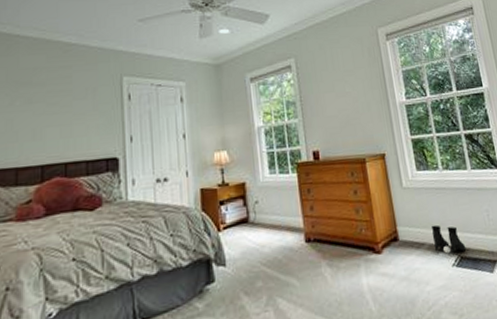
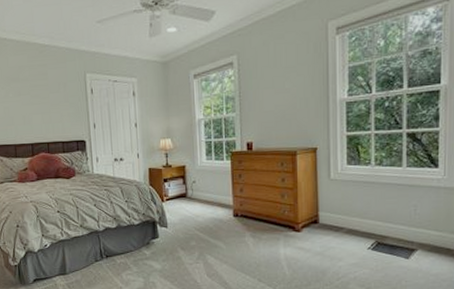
boots: present [431,225,467,254] -> none [352,213,385,239]

